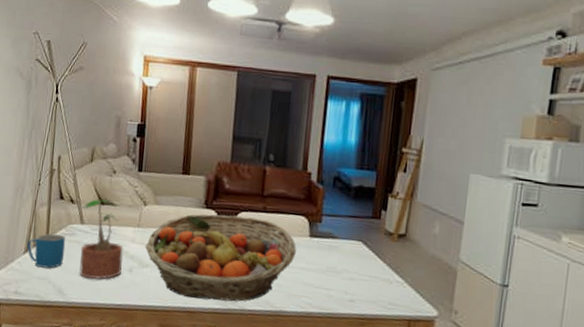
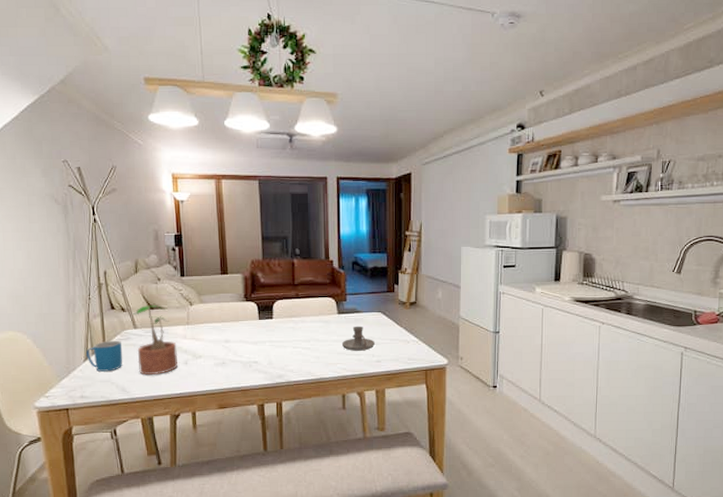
fruit basket: present [145,214,296,302] -> none [196,304,328,379]
candle holder: none [309,254,350,286] -> present [341,326,375,351]

